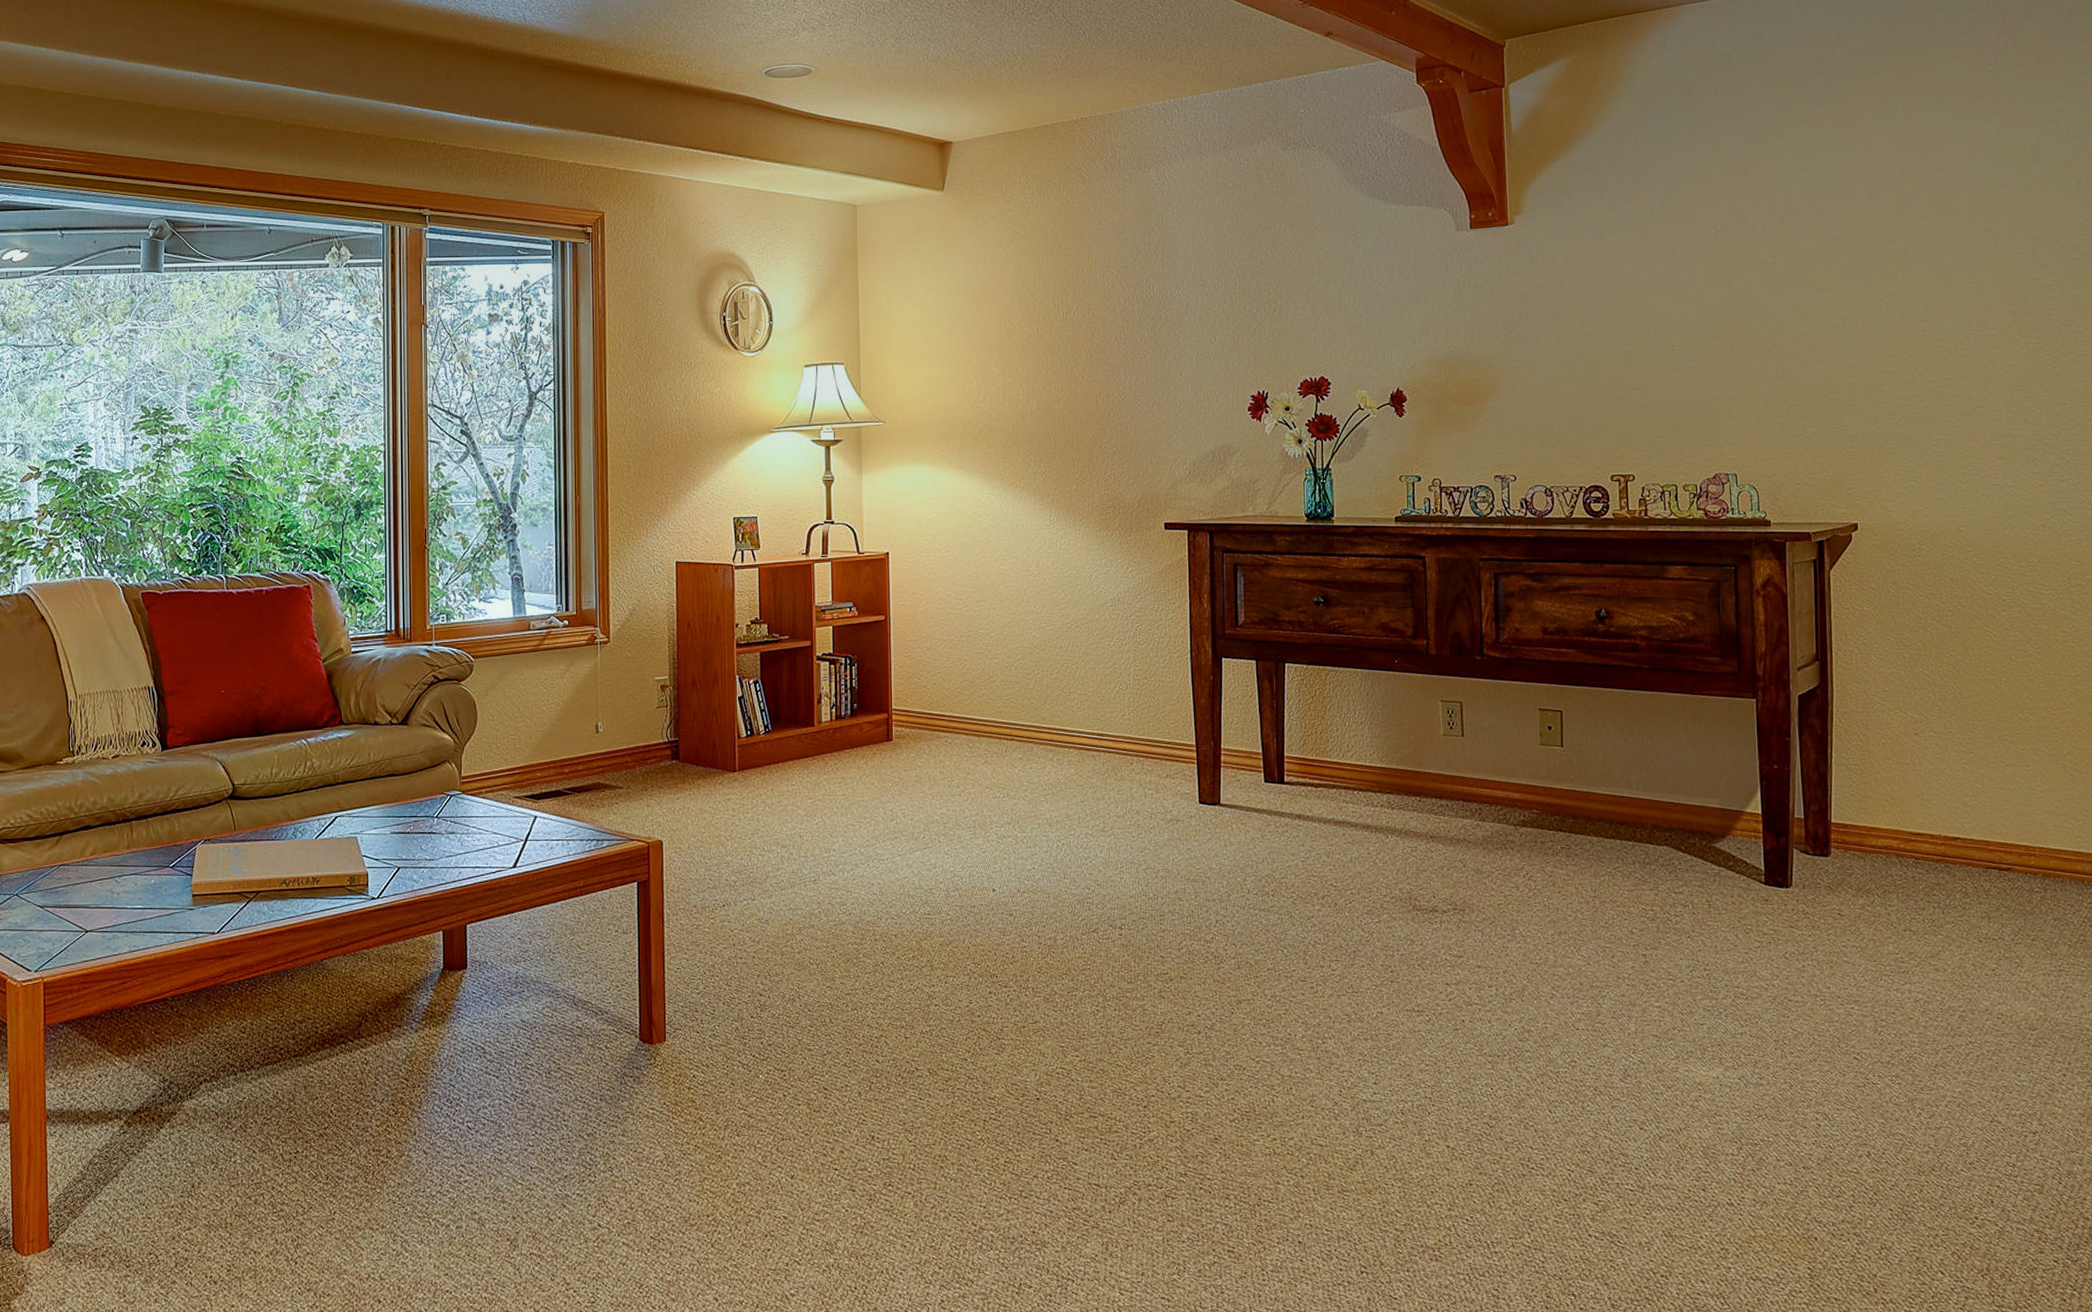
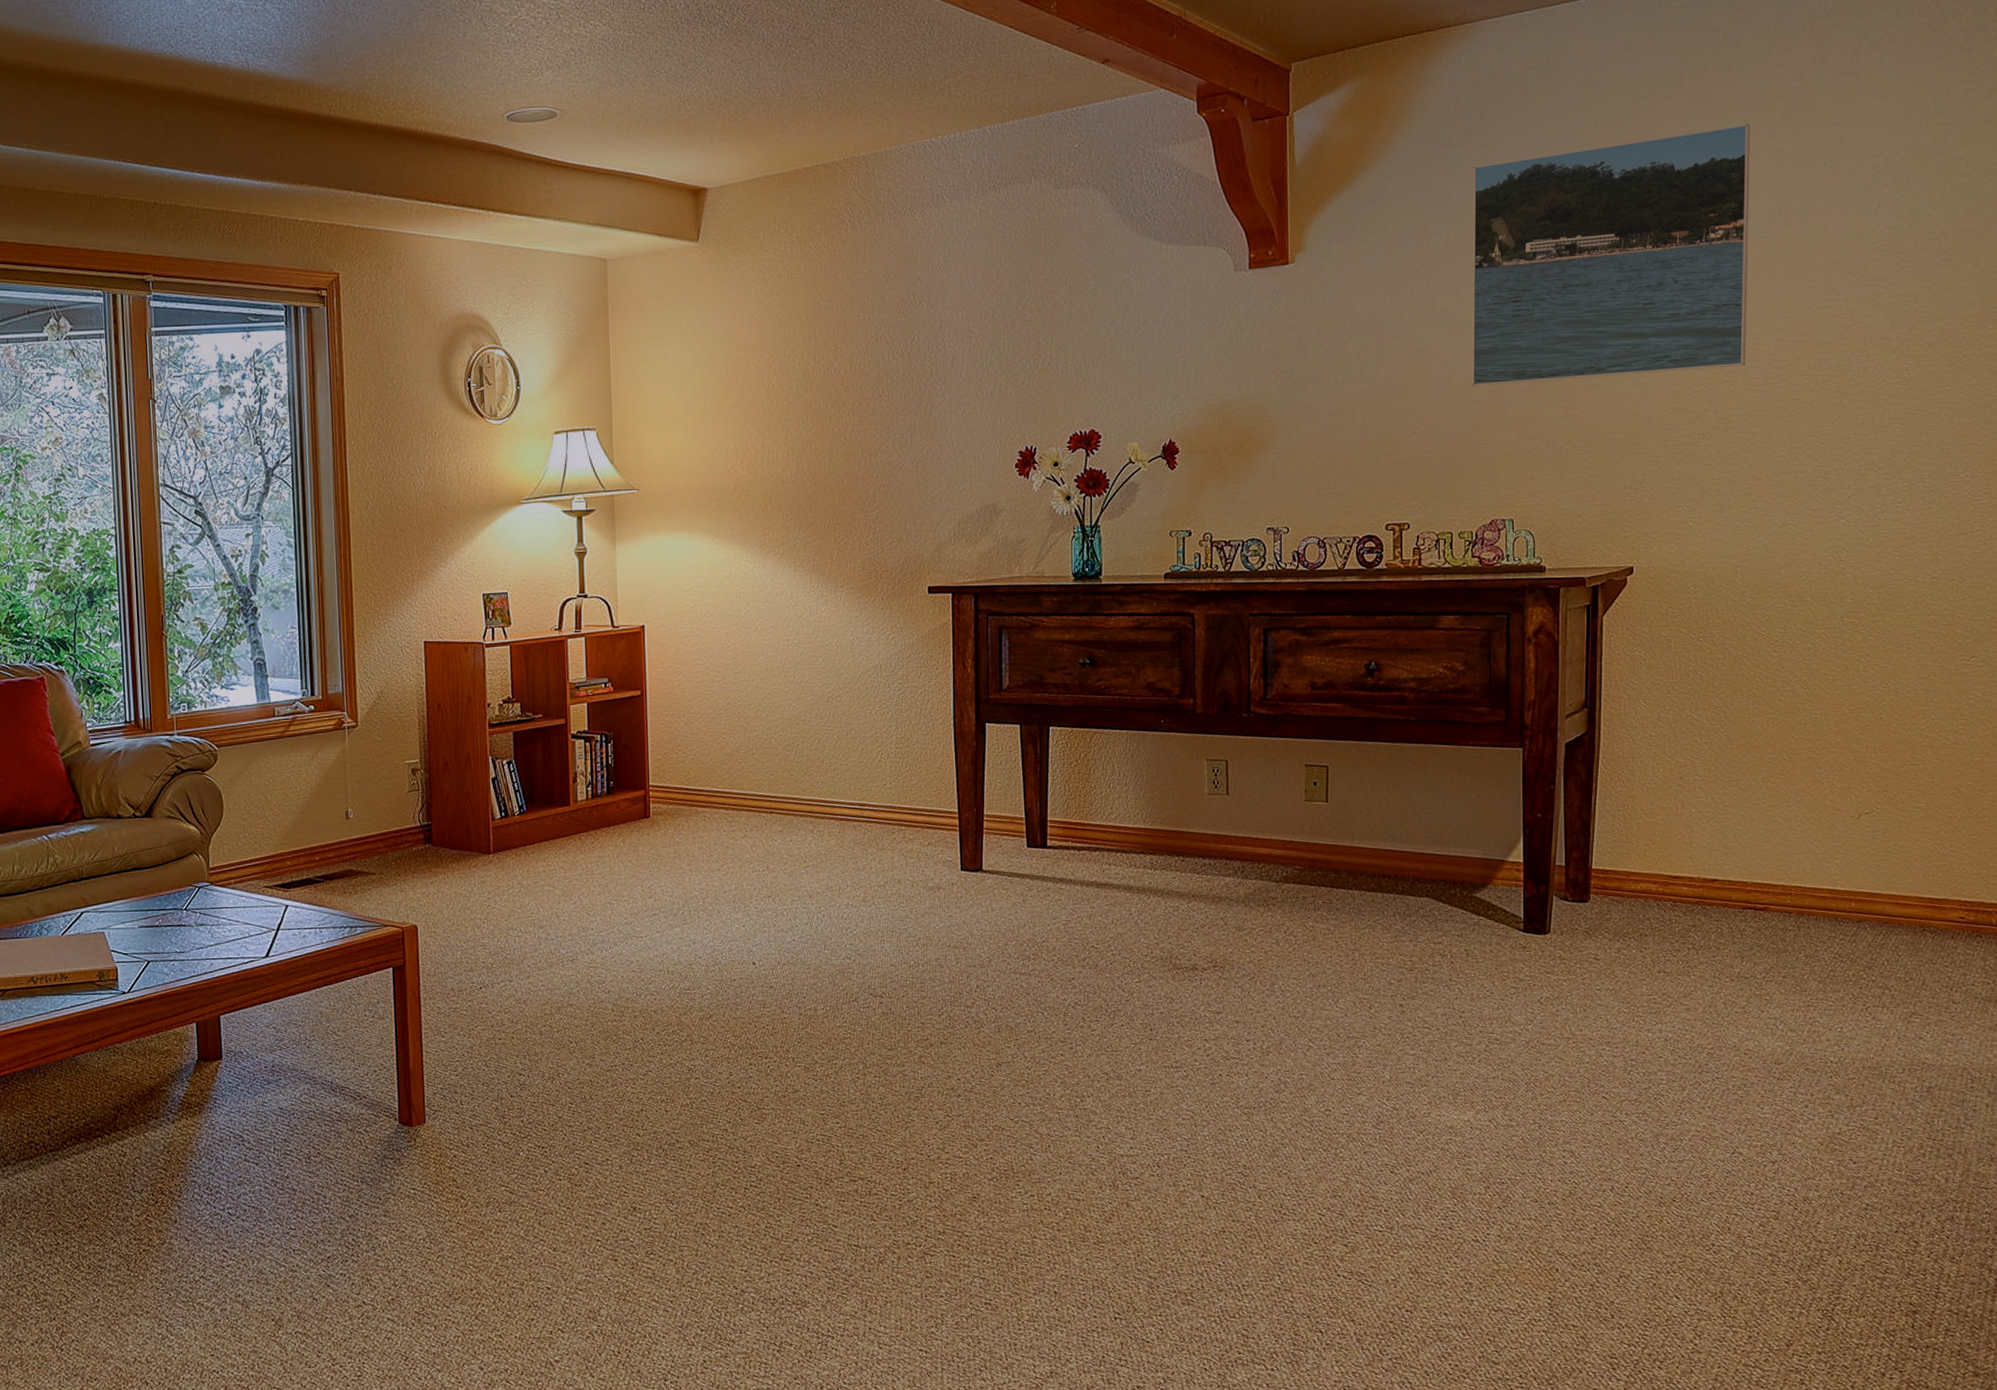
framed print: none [1683,105,1958,345] -> present [1471,124,1751,386]

